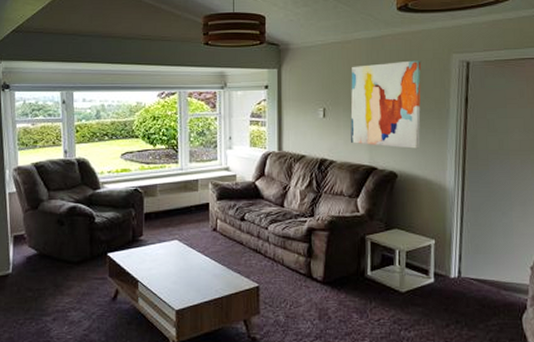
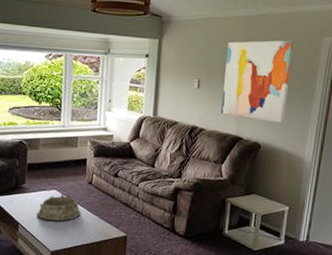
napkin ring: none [157,243,207,276] -> present [36,193,81,222]

